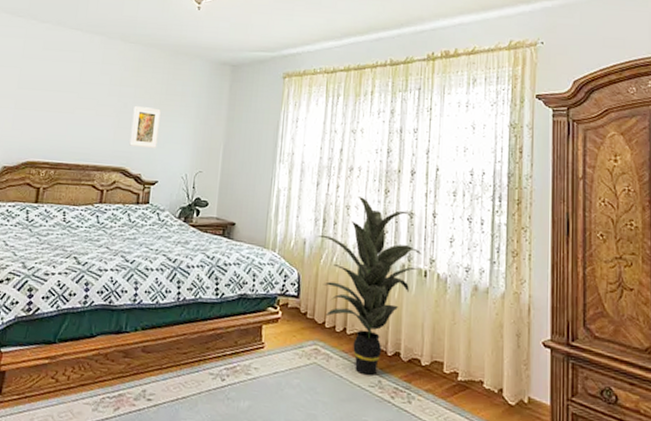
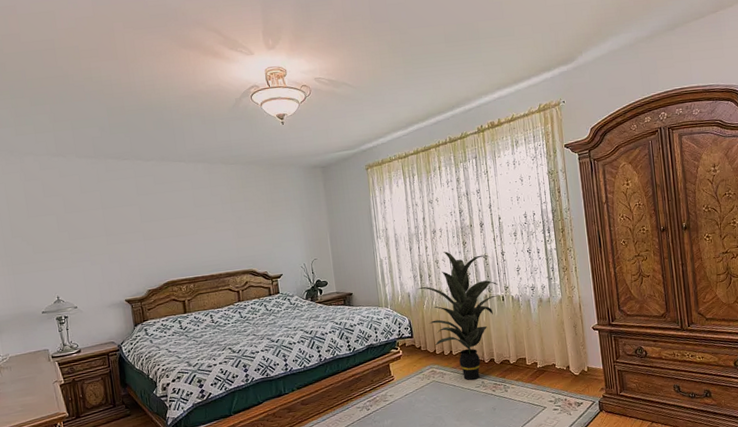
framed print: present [129,105,161,148] -> none [247,215,275,251]

